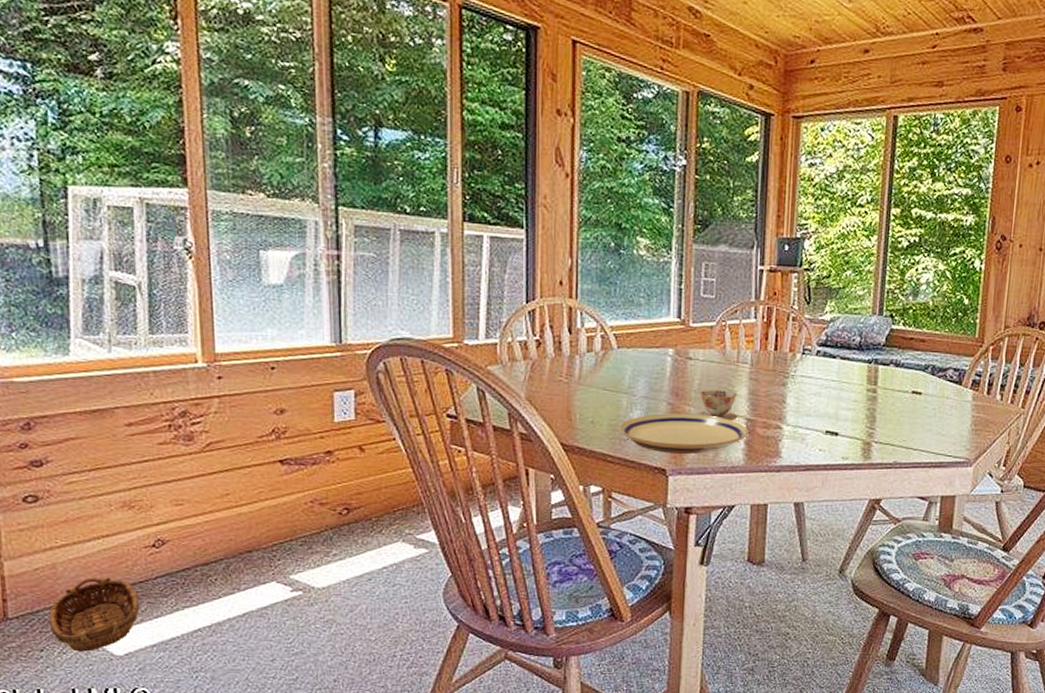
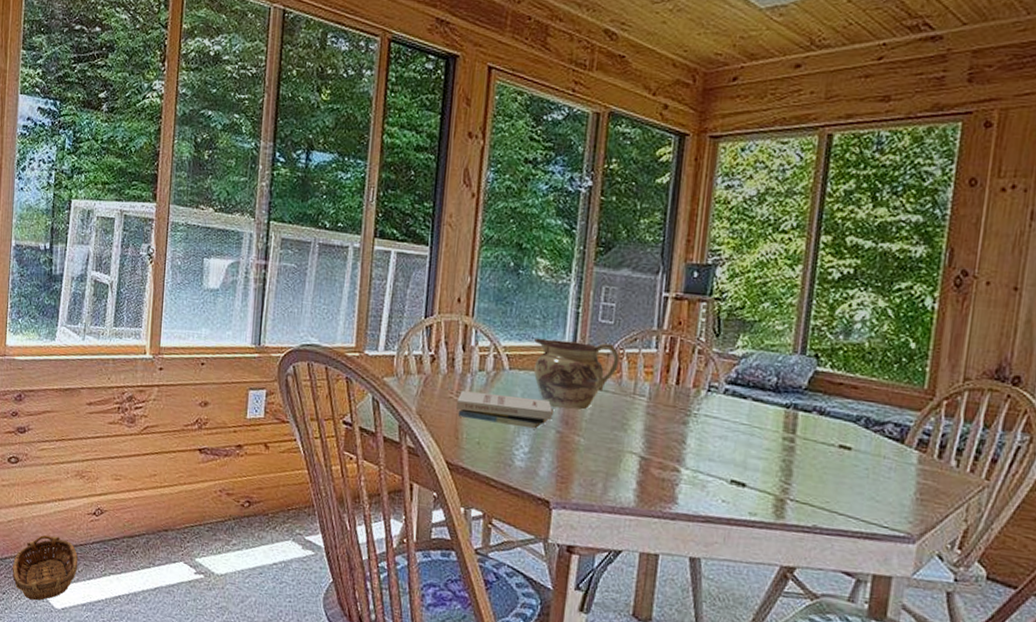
books: none [566,372,663,403] -> present [455,391,553,429]
plate: present [619,413,747,454] -> none [505,441,641,490]
pitcher: none [640,316,722,382] -> present [534,338,620,410]
teacup: present [698,389,738,421] -> none [587,420,632,457]

